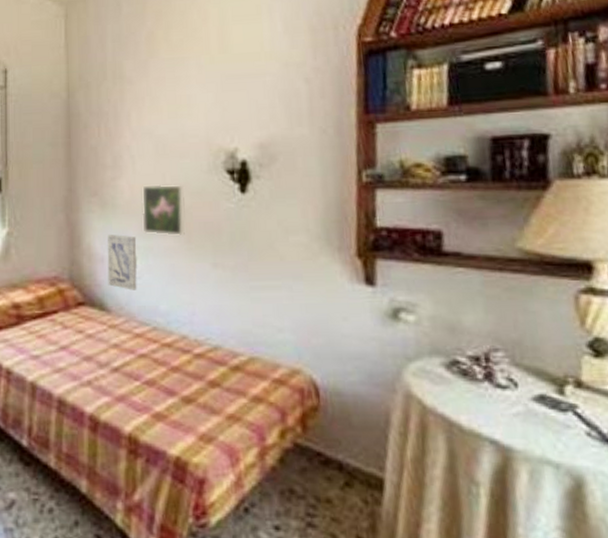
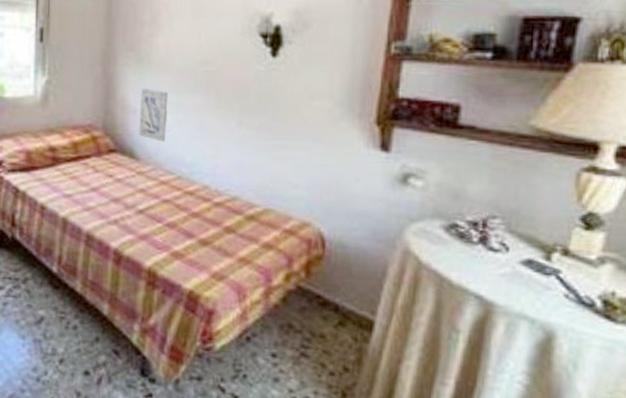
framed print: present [142,184,186,237] -> none [175,44,218,95]

